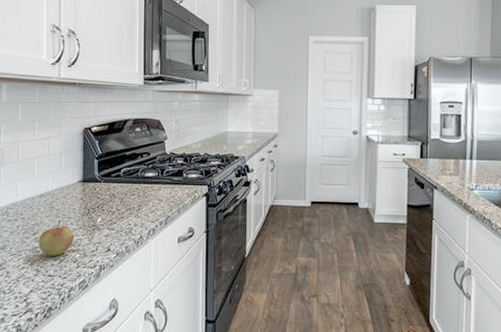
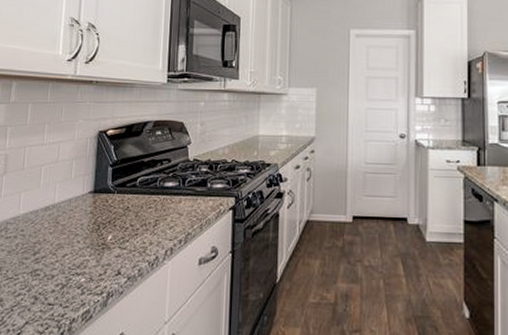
apple: present [38,220,74,257] -> none [39,237,80,281]

